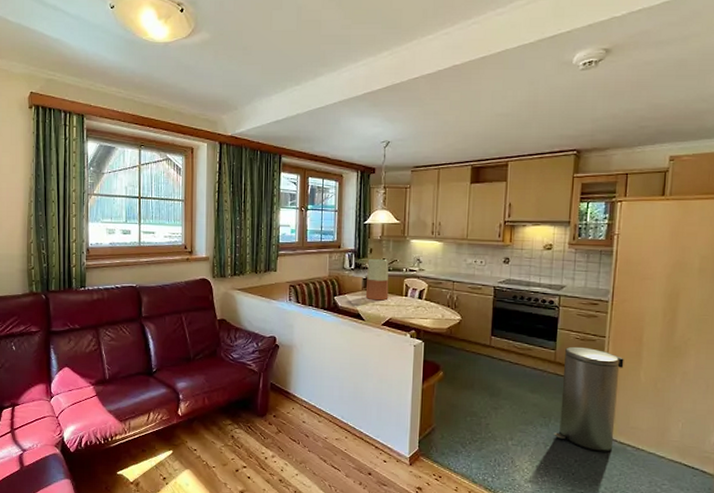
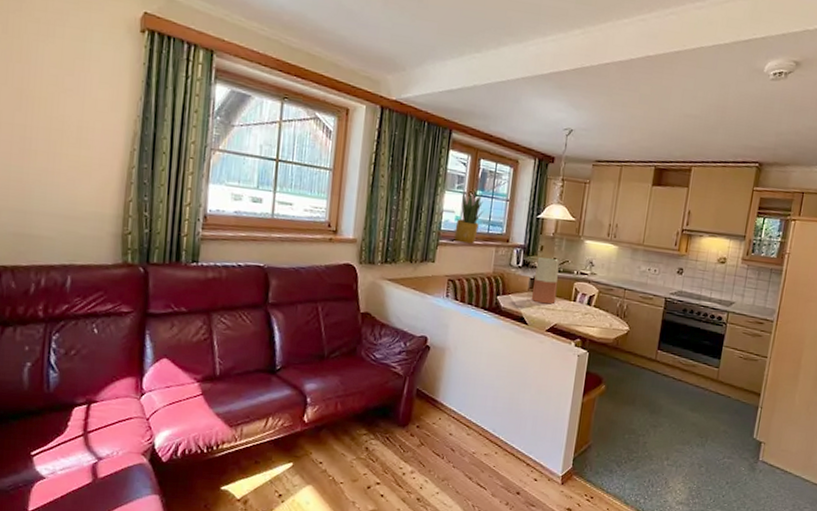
planter: none [291,206,316,254] -> present [454,190,485,245]
pedal bin: present [554,346,624,452] -> none [709,365,782,475]

